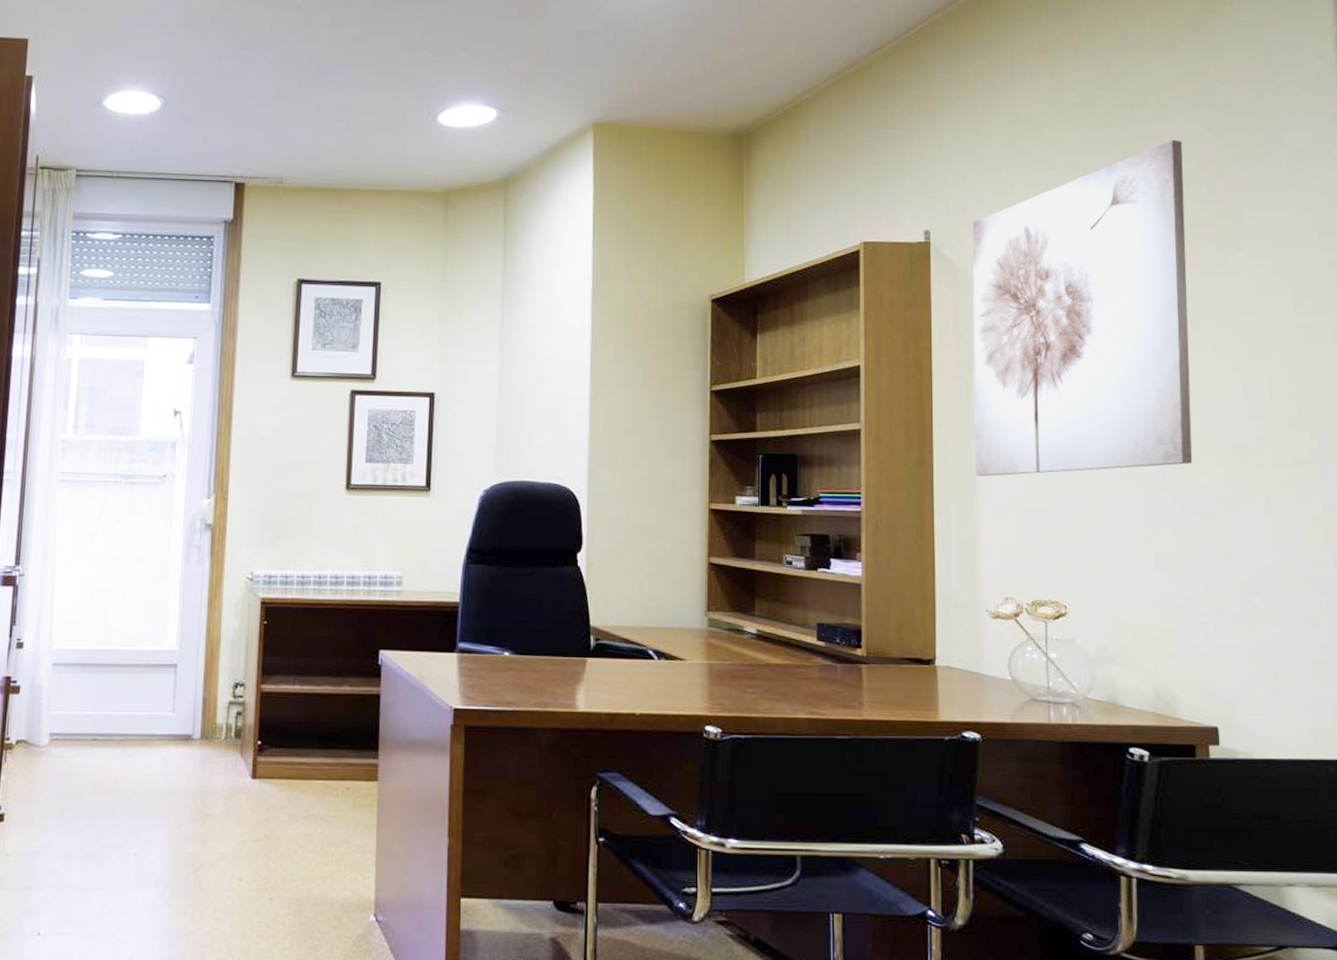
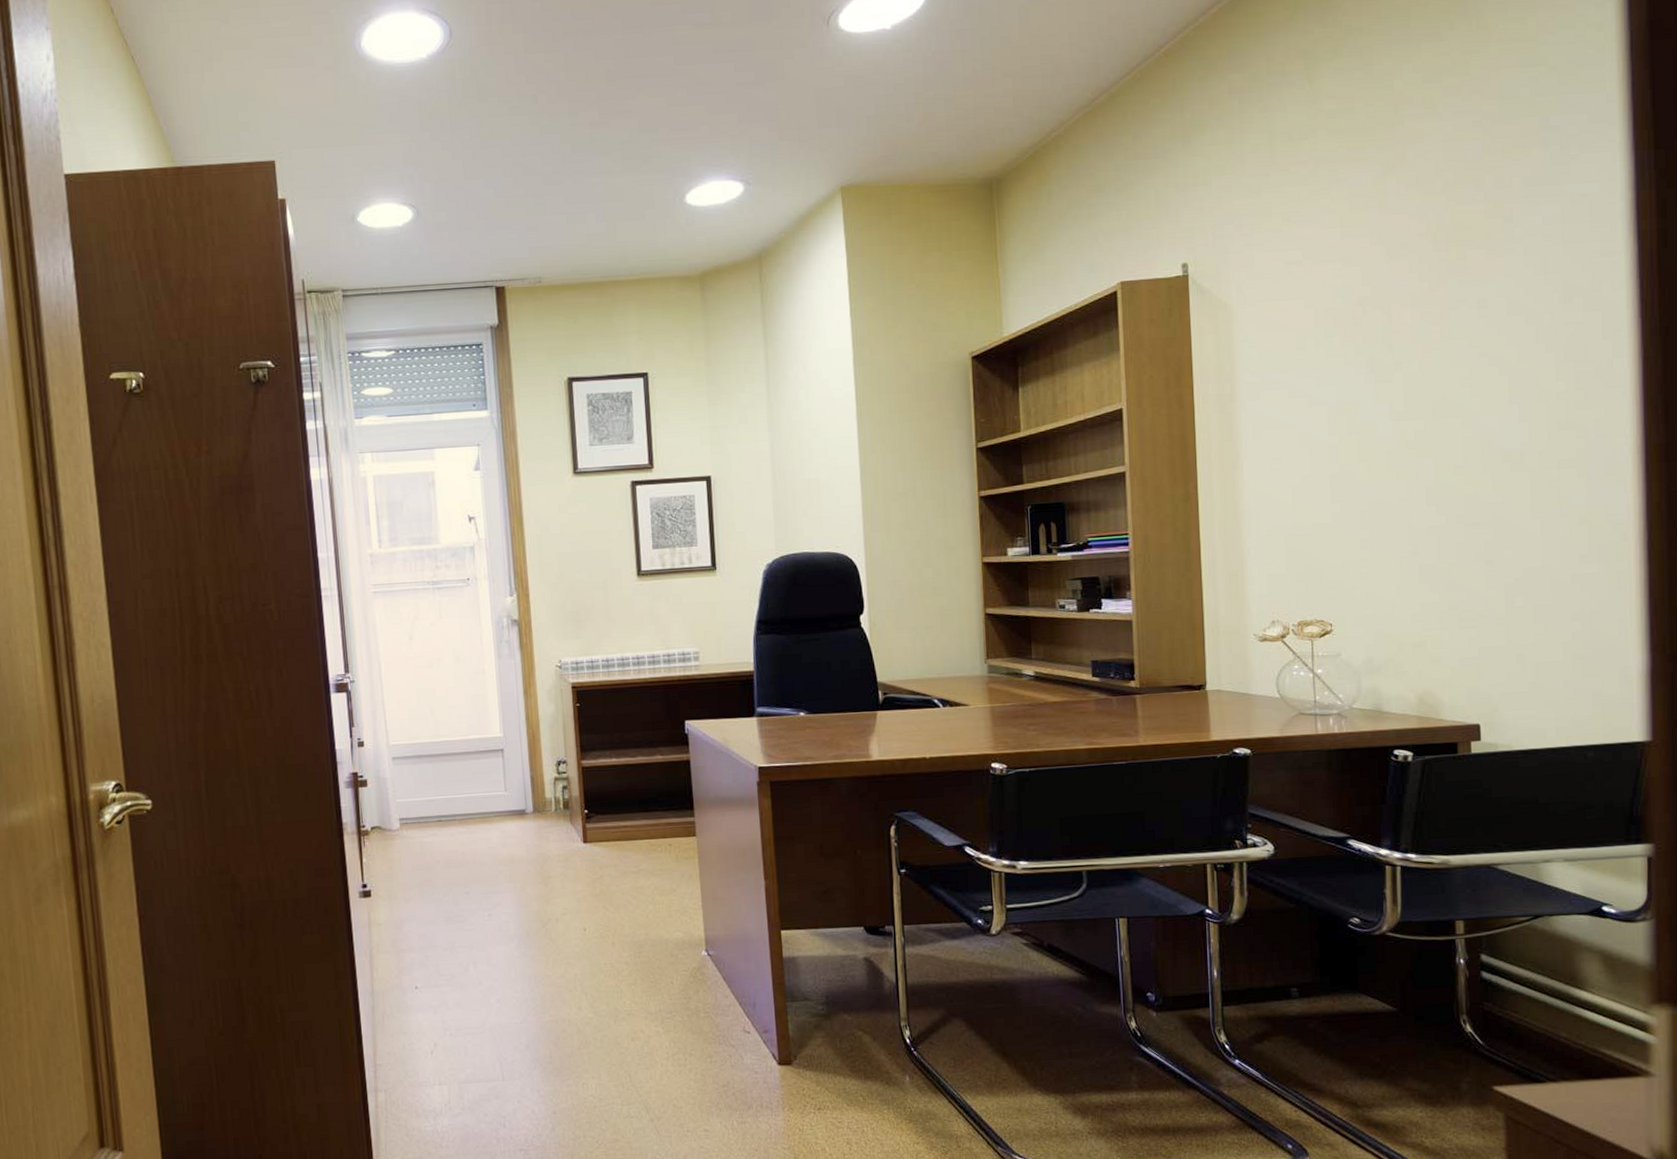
wall art: present [972,140,1193,476] -> none [1231,138,1457,507]

